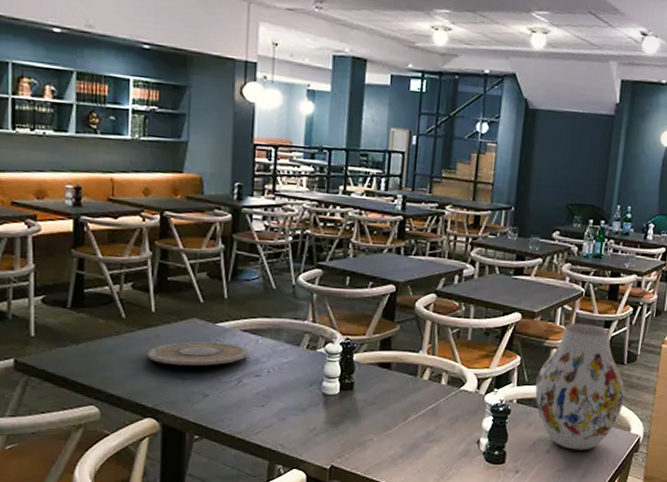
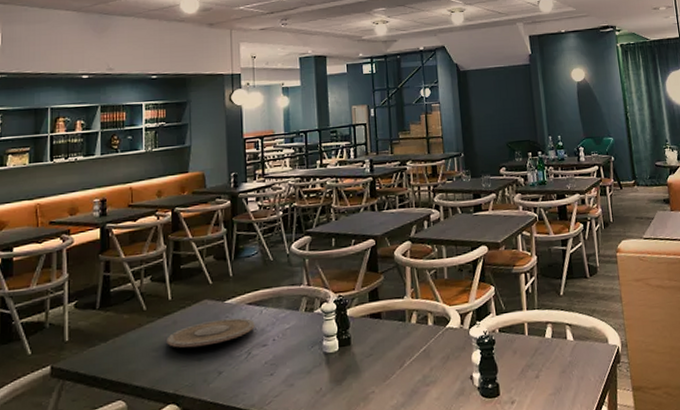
vase: present [535,322,626,450] -> none [512,245,596,371]

